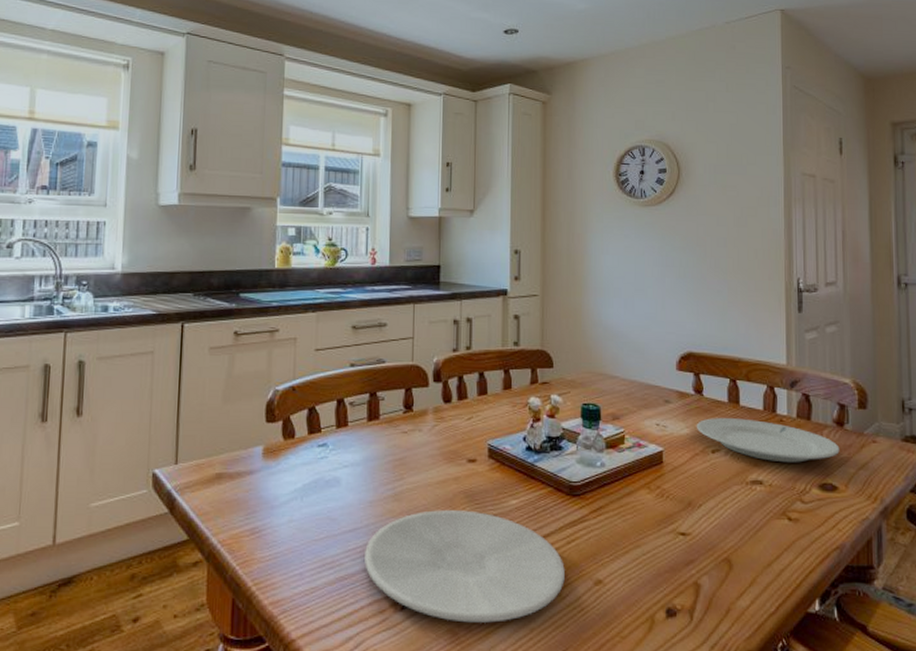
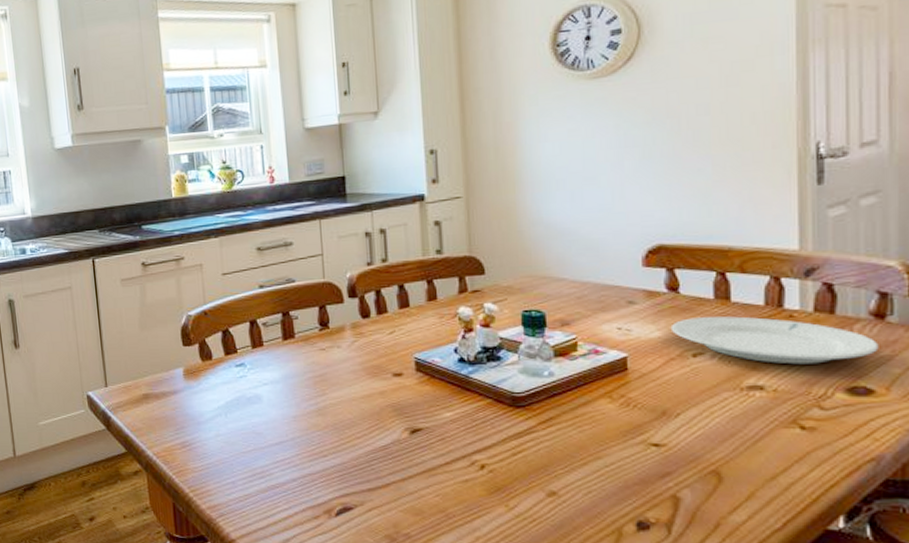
plate: present [365,510,565,623] -> none [293,423,512,530]

